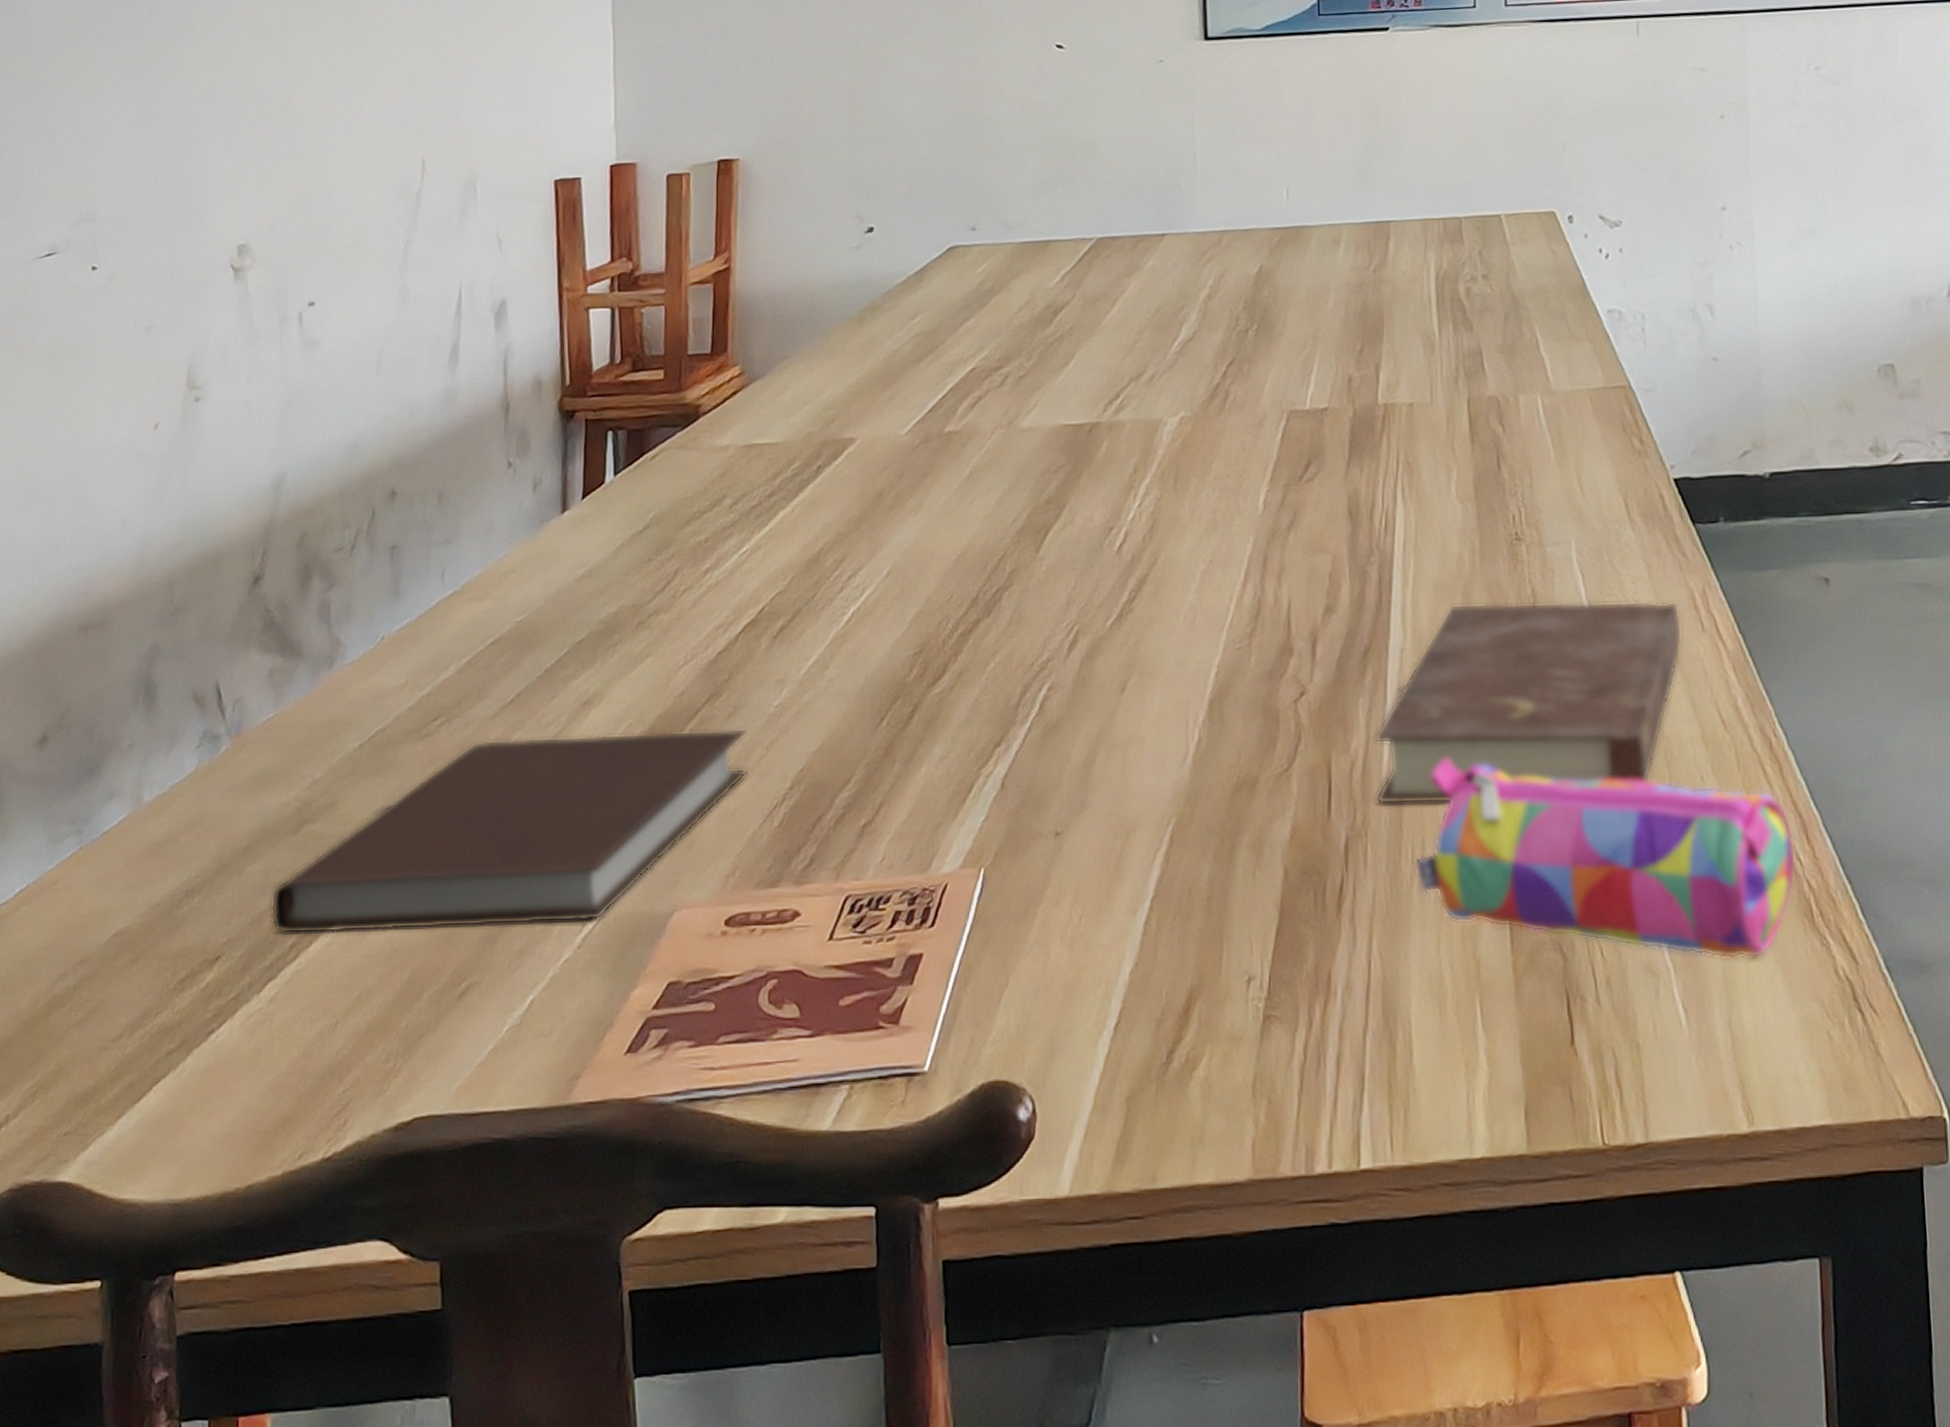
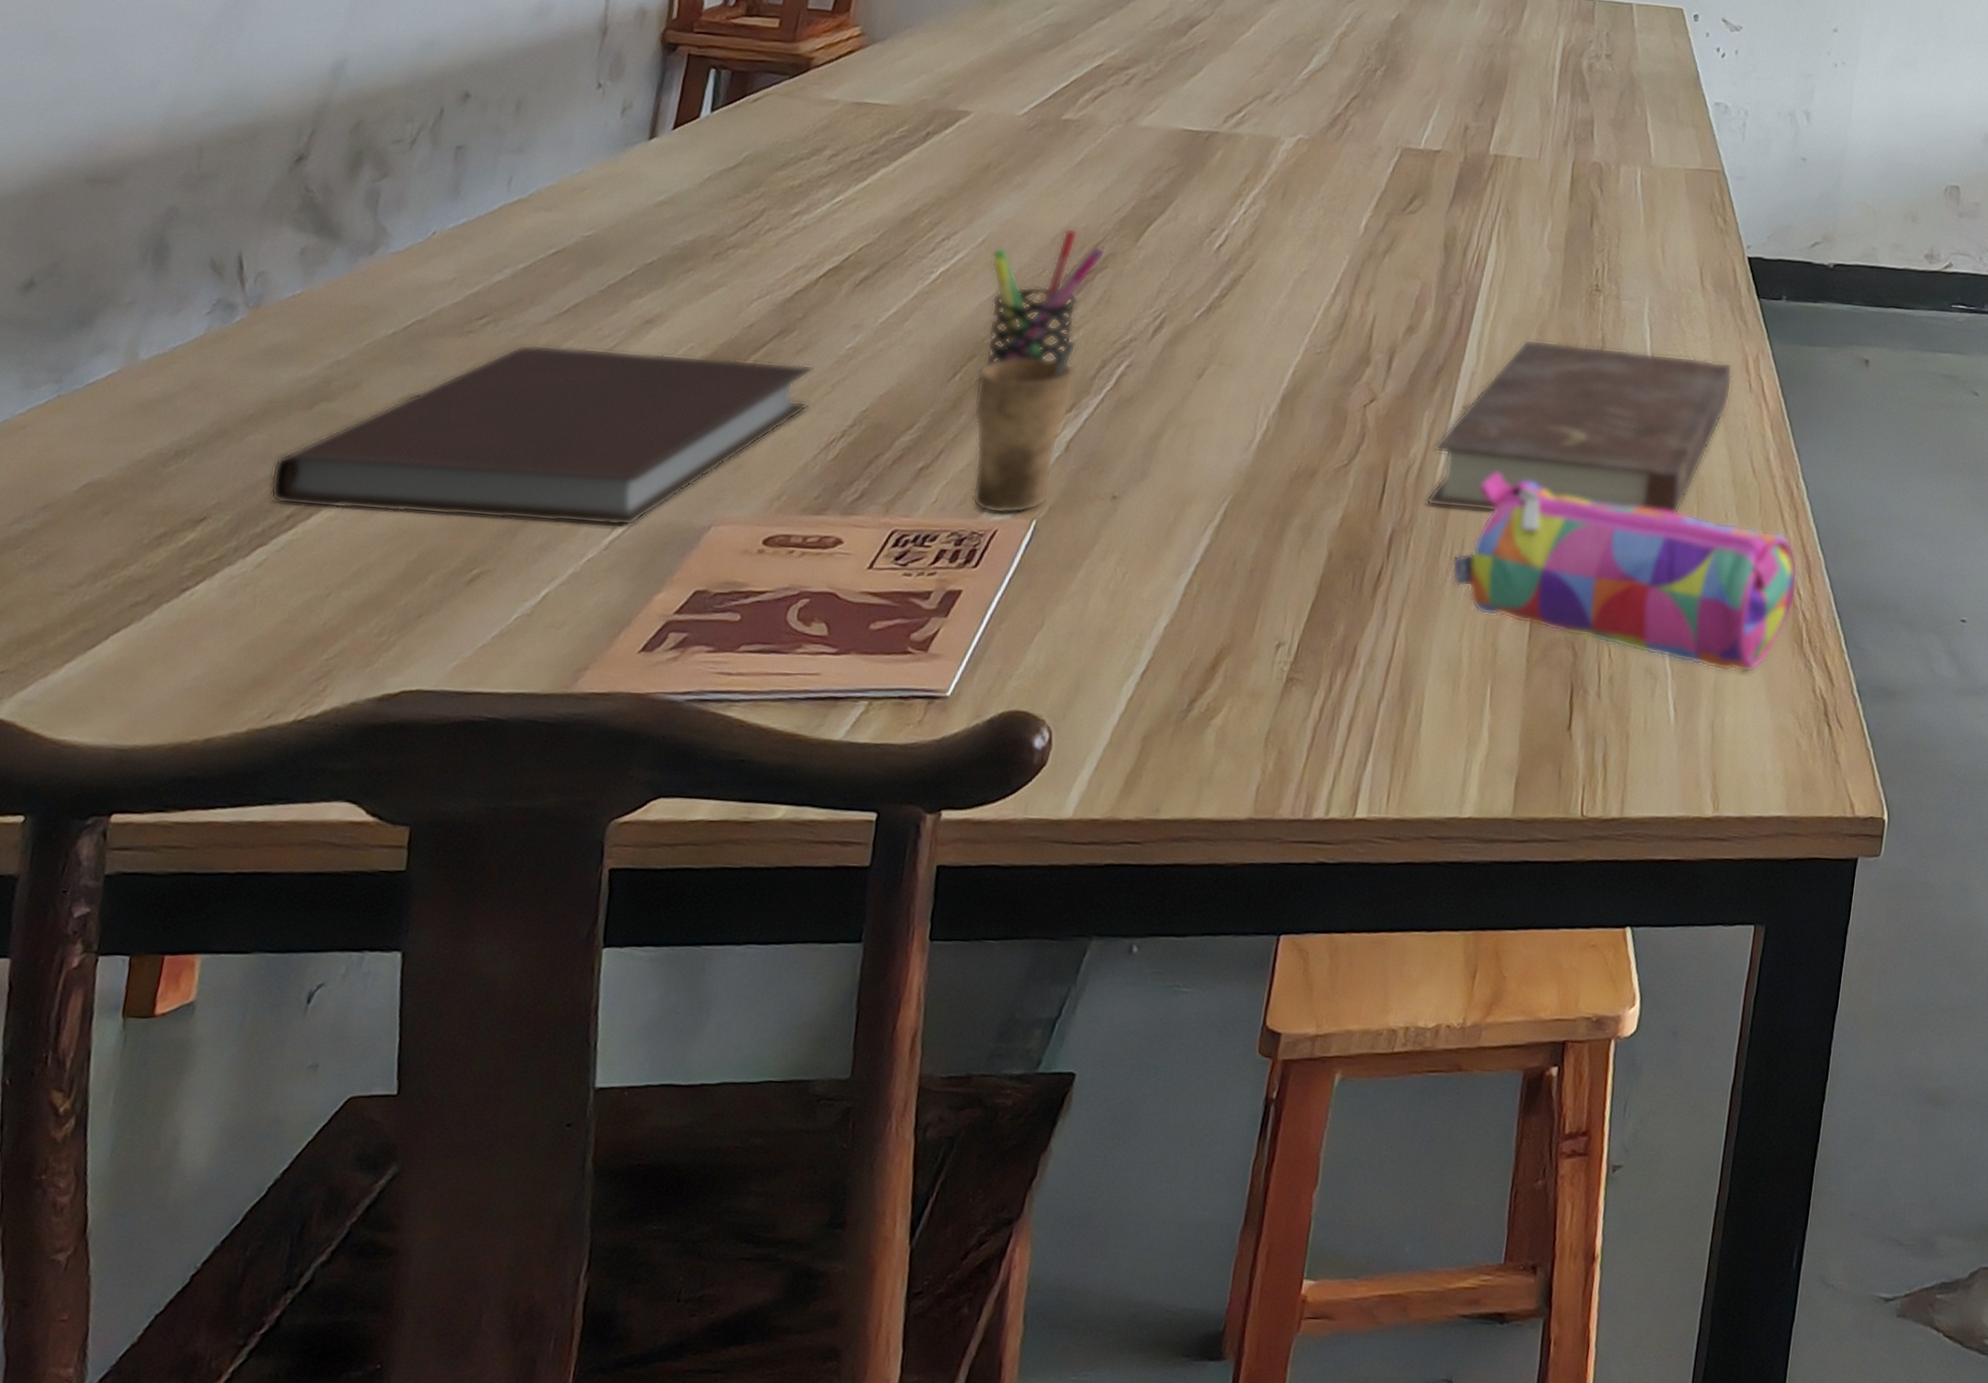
pen holder: none [899,546,1009,707] -> present [985,227,1105,366]
cup: none [903,666,1000,866] -> present [972,338,1078,514]

